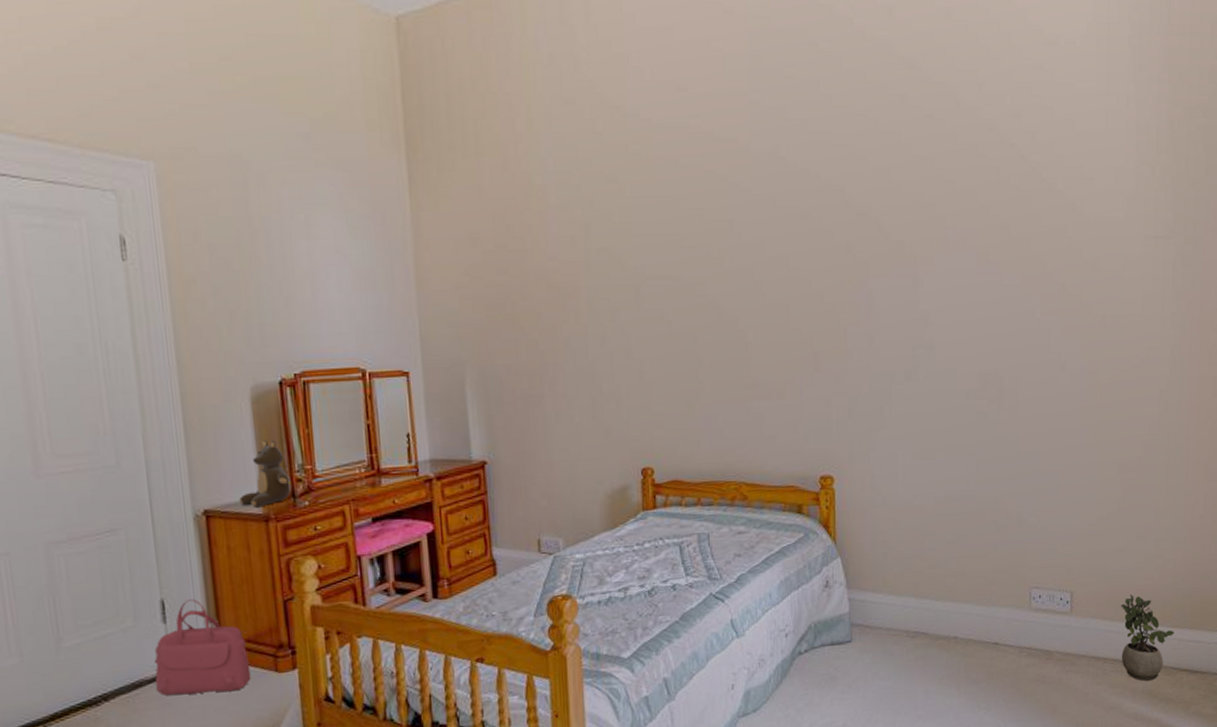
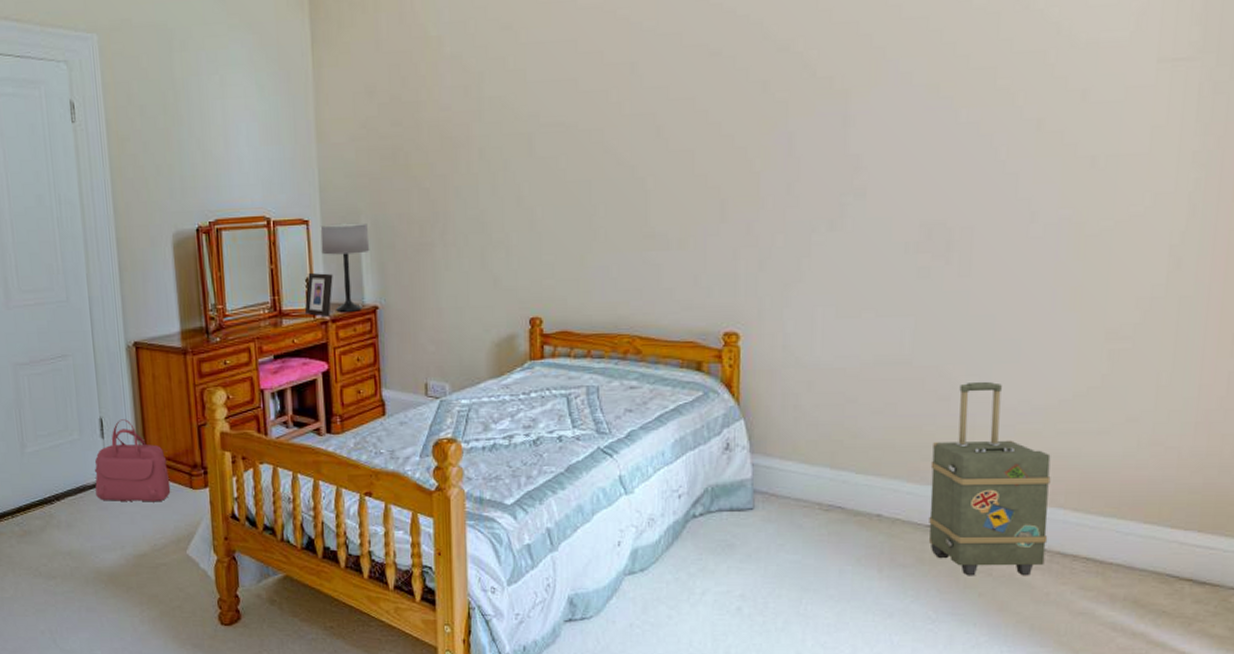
teddy bear: present [238,439,291,508] -> none [162,281,205,342]
picture frame: none [407,427,437,474] -> present [305,273,333,317]
table lamp: none [422,374,477,469] -> present [320,222,370,312]
suitcase: none [994,511,1085,685] -> present [929,381,1051,576]
potted plant: present [1121,594,1175,681] -> none [1096,485,1175,587]

